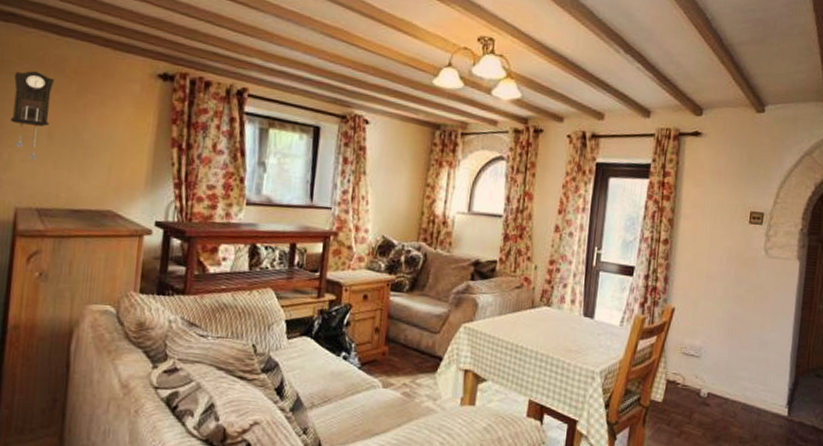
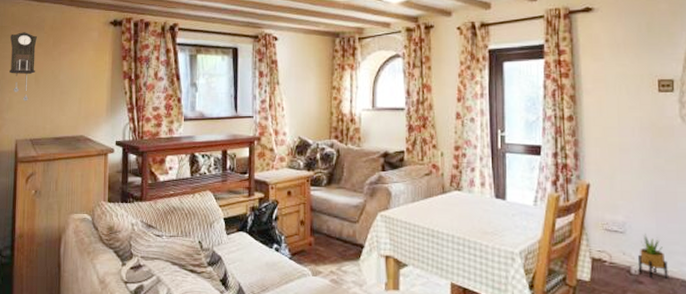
potted plant: none [706,359,733,402] -> present [637,234,668,279]

